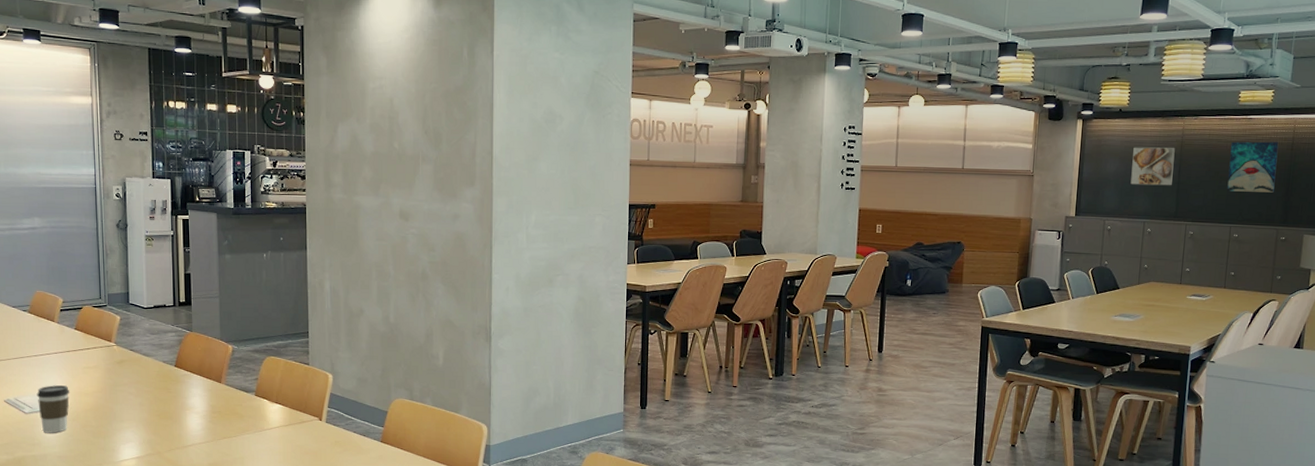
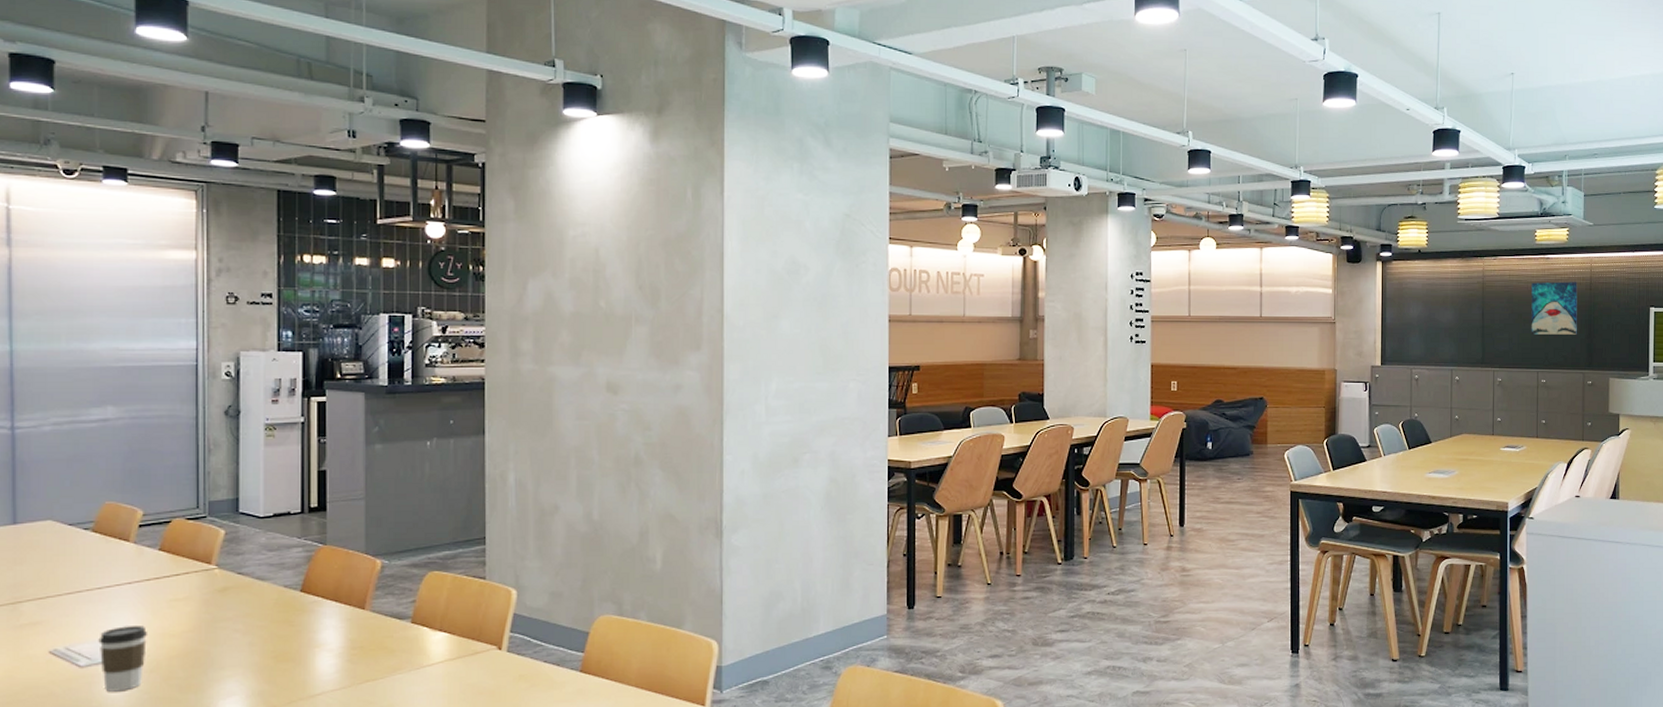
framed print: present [1130,147,1175,186] -> none [1435,289,1477,330]

